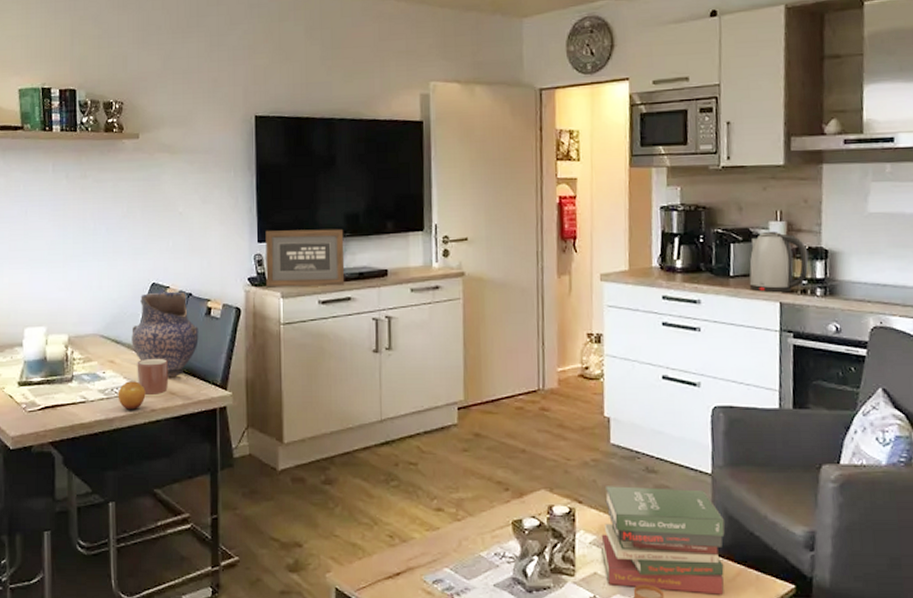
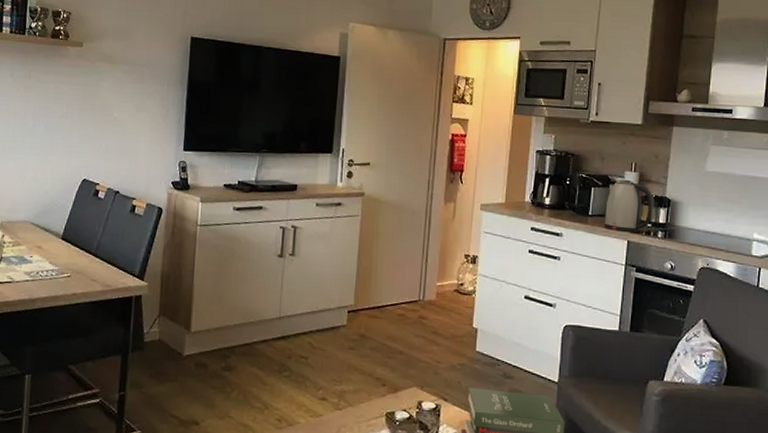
fruit: present [118,381,146,411] -> none [42,266,69,293]
pottery: present [132,291,199,378] -> none [59,187,123,266]
mug: present [137,358,169,397] -> none [61,246,93,282]
picture frame: present [265,228,345,288] -> none [187,141,262,196]

